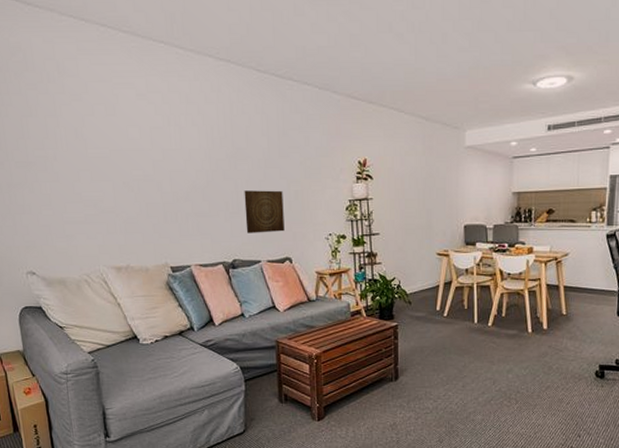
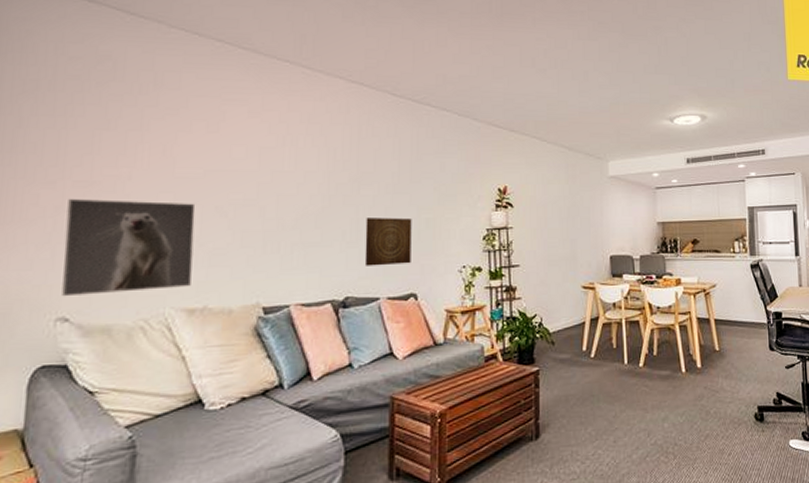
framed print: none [15,177,115,256] -> present [62,199,196,297]

